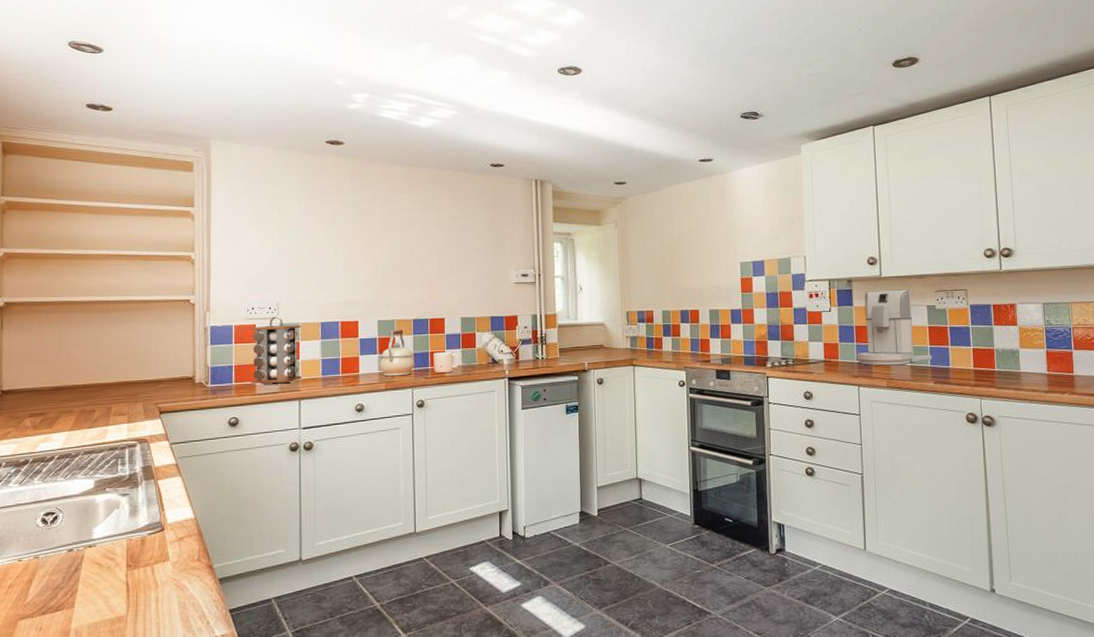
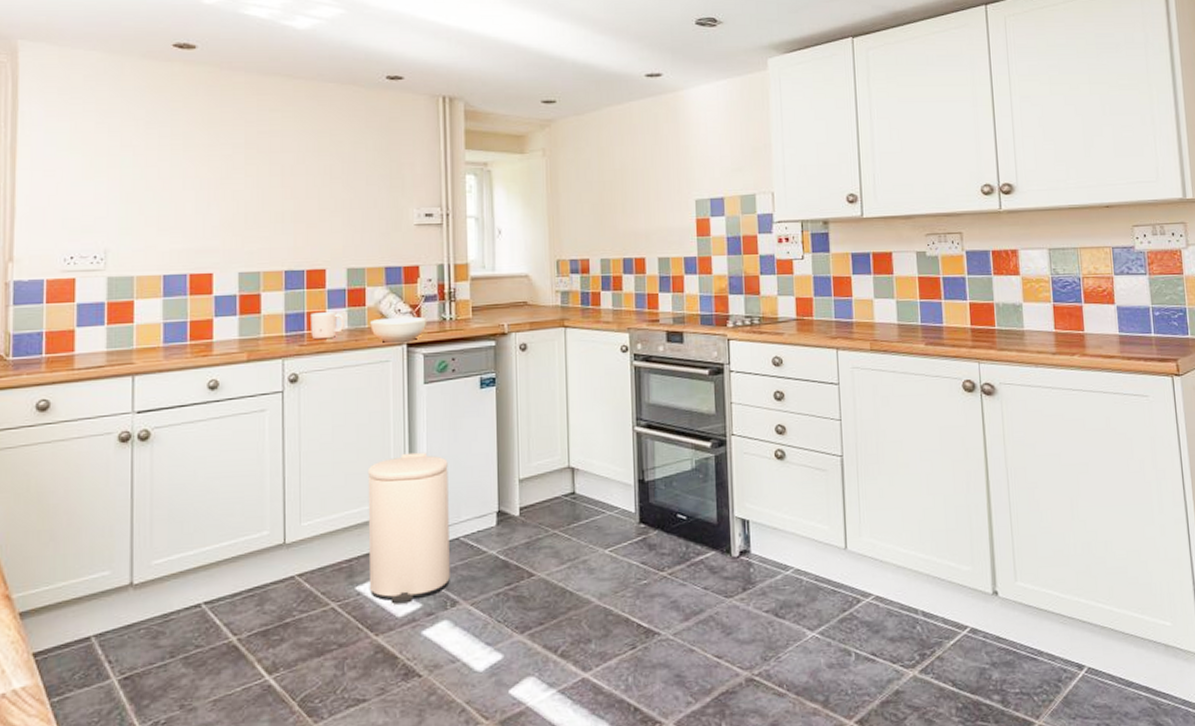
spice rack: present [251,316,301,384] -> none [67,268,136,356]
kettle: present [379,329,415,377] -> none [240,283,286,344]
bowl: none [478,356,524,378] -> present [369,316,427,344]
pedal bin: none [478,463,543,583] -> present [367,452,450,605]
coffee machine: present [856,289,932,366] -> none [834,232,923,325]

